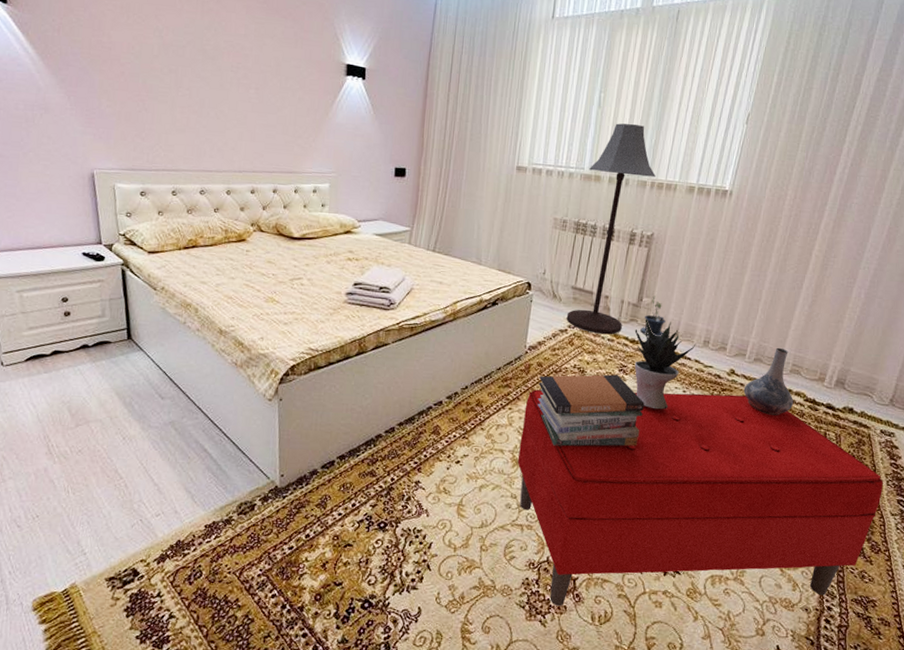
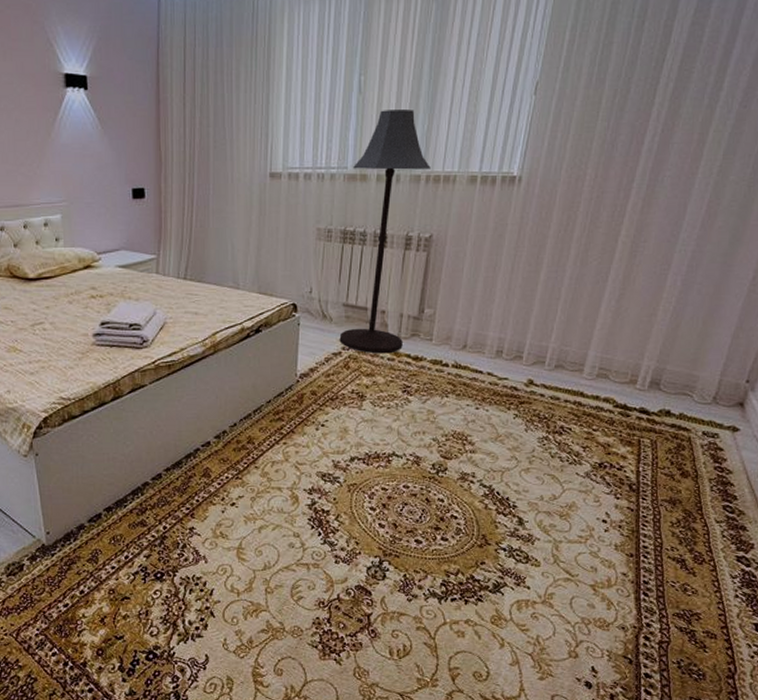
bench: present [517,389,883,606] -> none [297,407,706,643]
book stack: present [537,374,644,447] -> none [314,397,433,479]
potted plant: present [634,320,696,410] -> none [417,333,488,431]
potted plant: present [640,295,666,337] -> none [424,305,452,351]
decorative vase: present [743,347,794,415] -> none [544,350,602,426]

